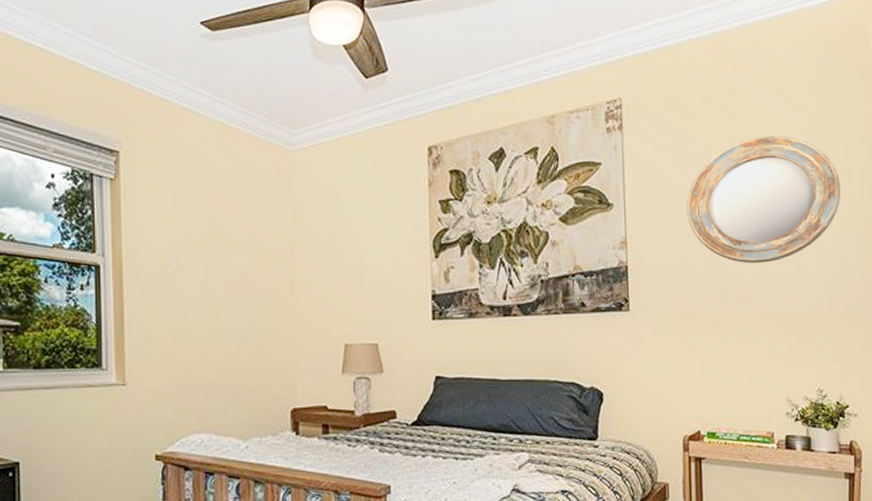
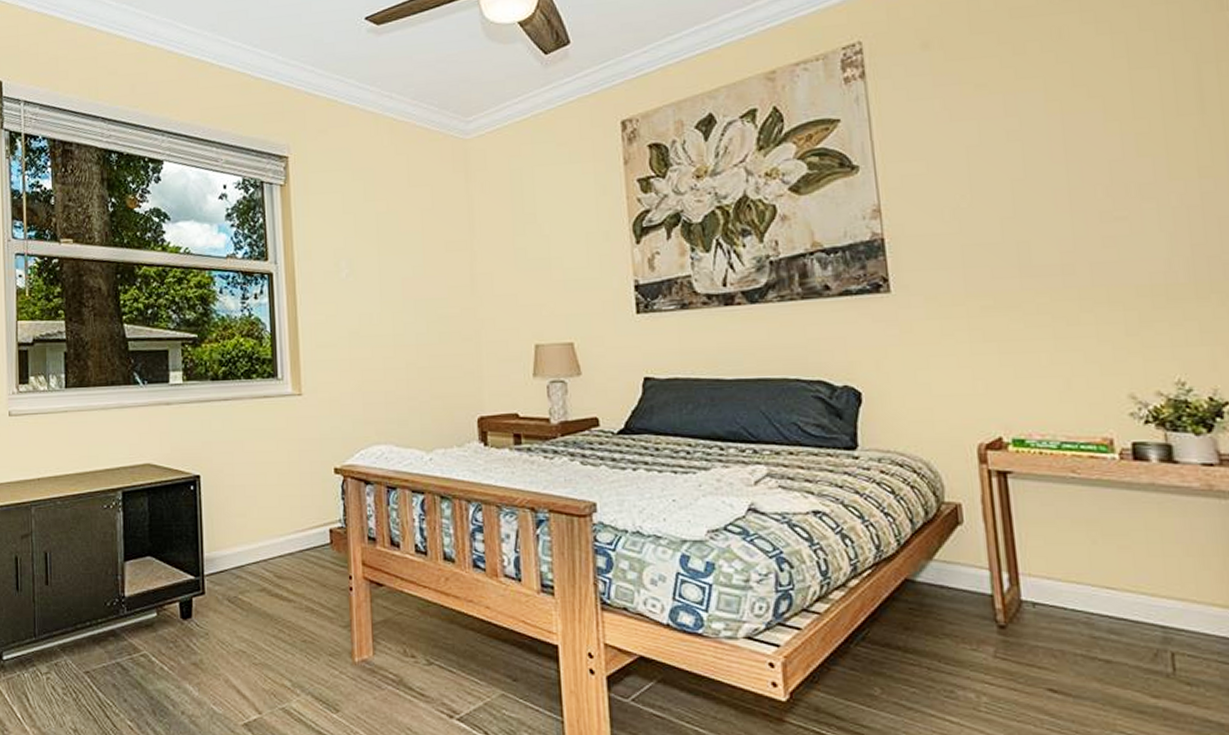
home mirror: present [686,135,841,263] -> none [960,62,1191,225]

